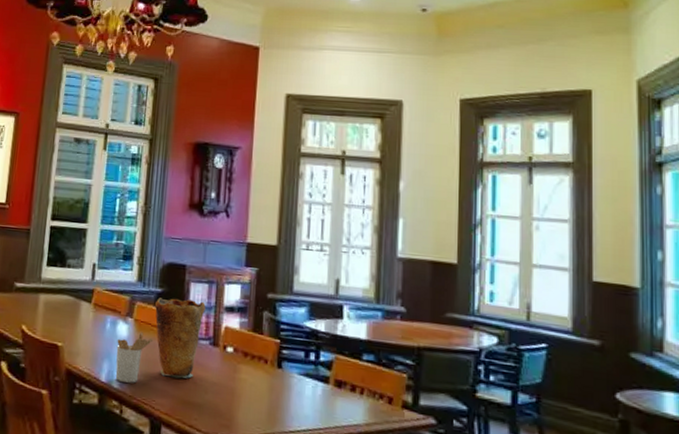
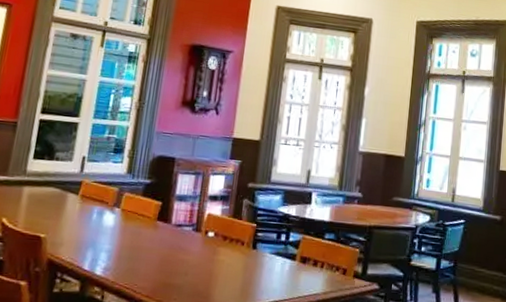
utensil holder: present [115,332,153,383] -> none [98,221,138,270]
vase: present [155,297,206,379] -> none [142,188,191,263]

